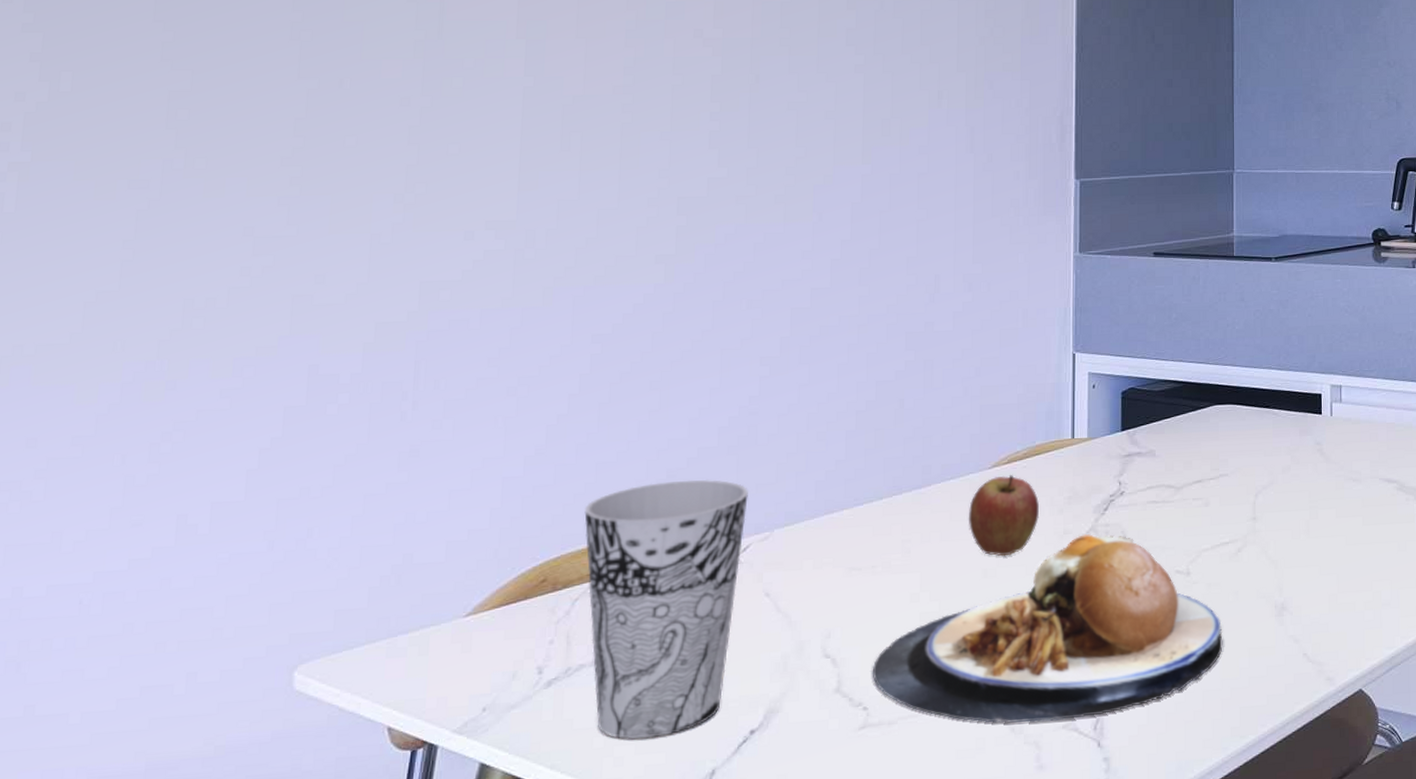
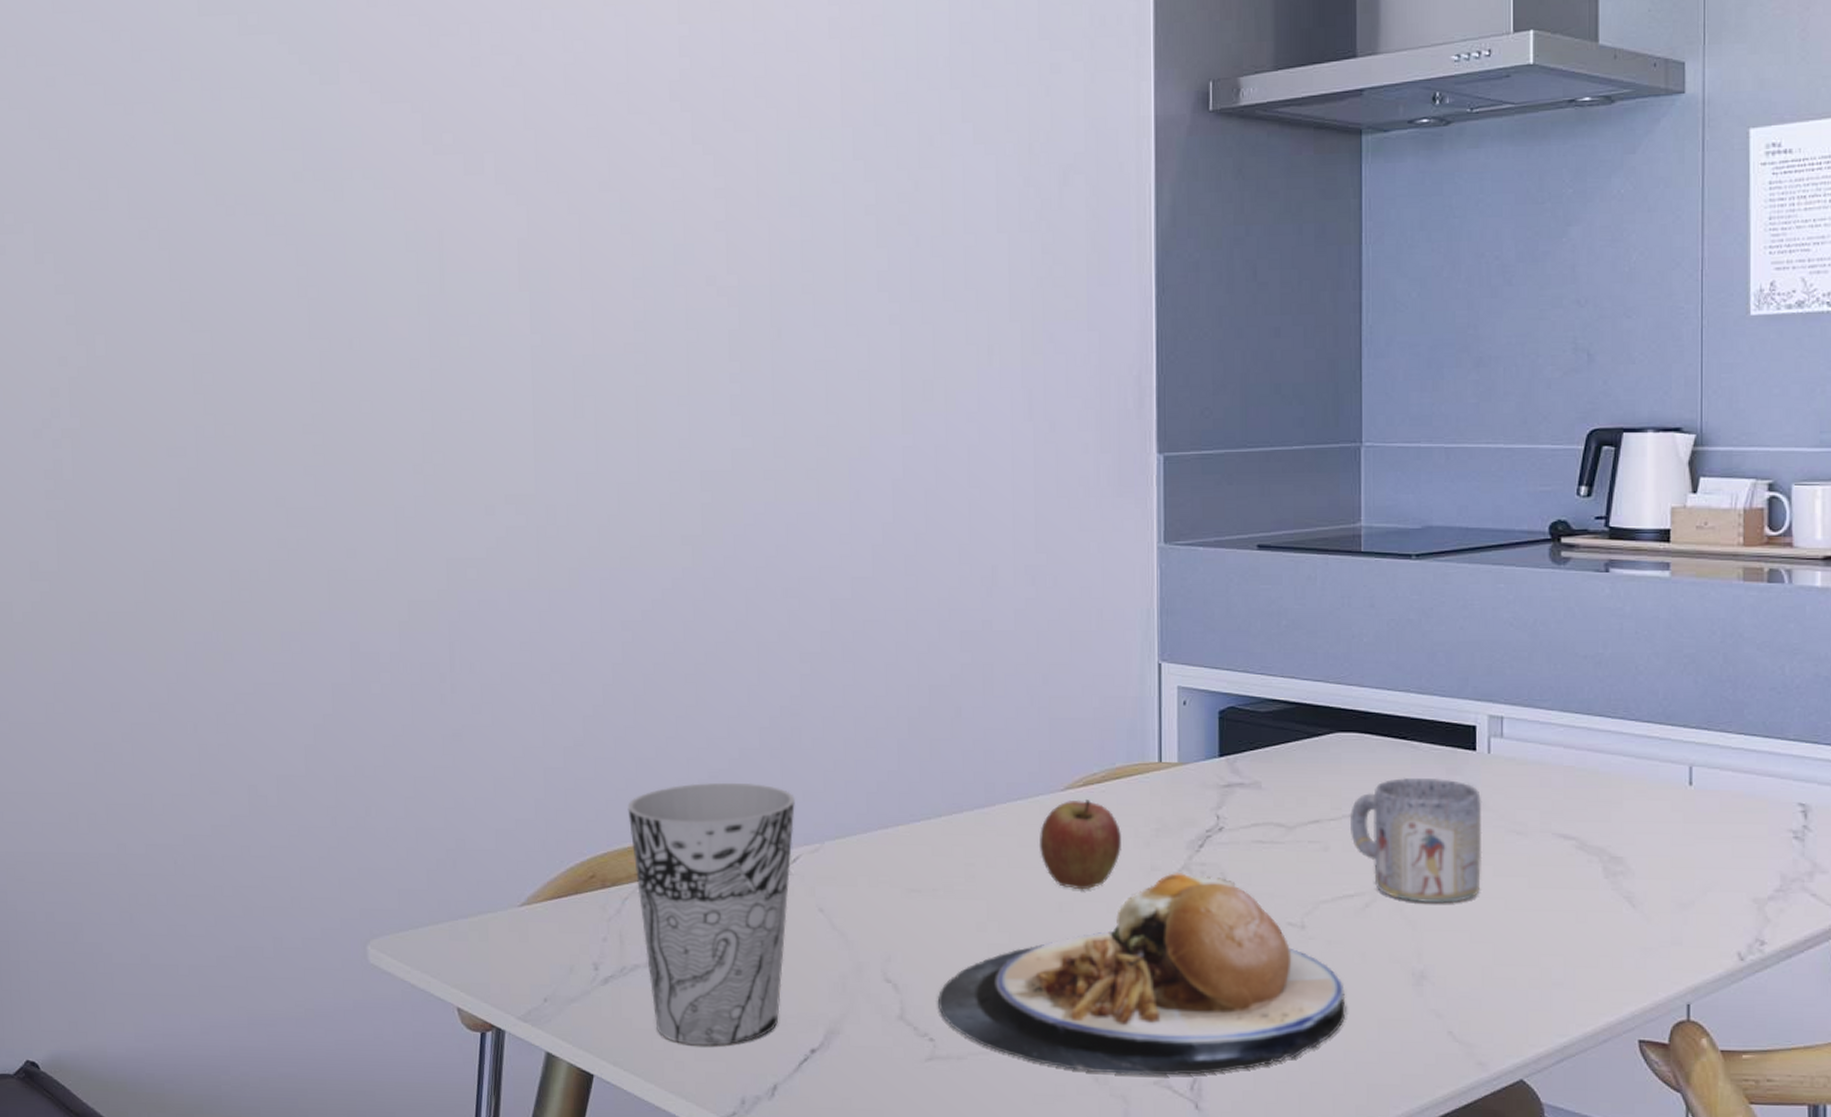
mug: none [1225,438,1328,544] -> present [1349,777,1483,904]

